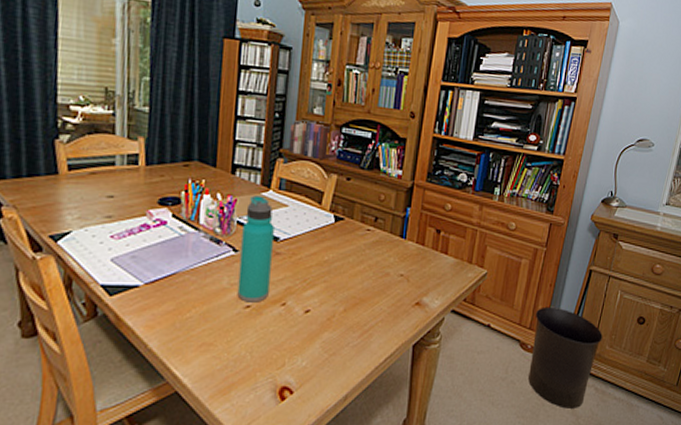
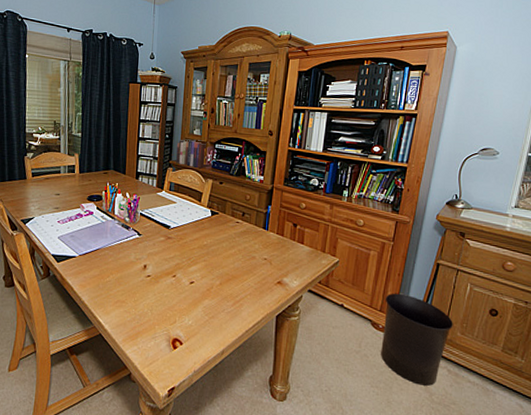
water bottle: present [237,195,274,303] -> none [141,195,167,274]

